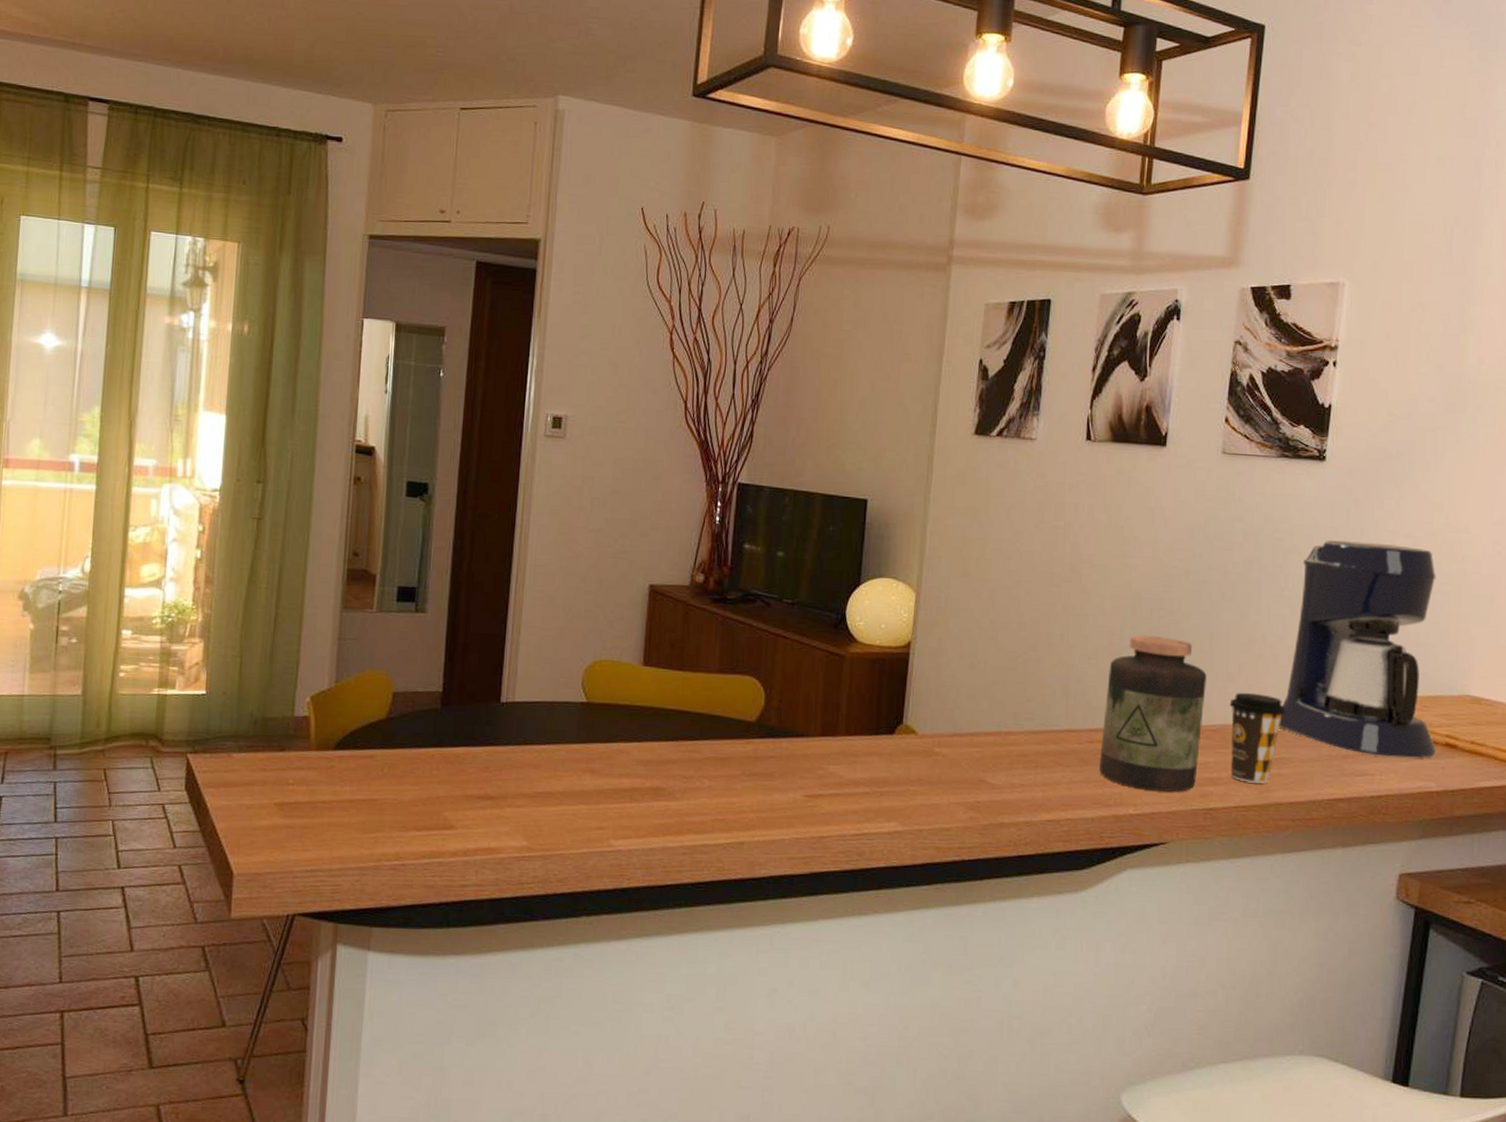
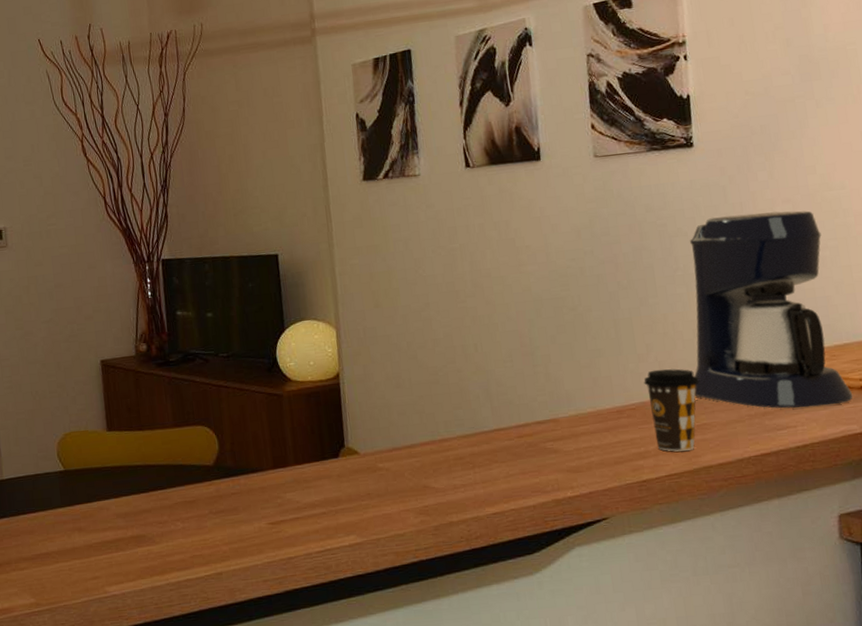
jar: present [1099,635,1207,792] -> none [524,331,626,473]

